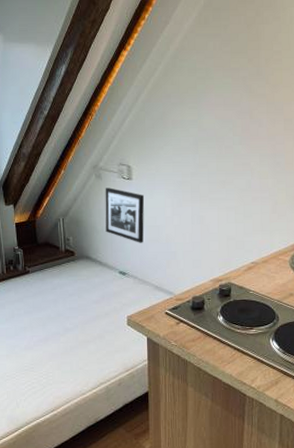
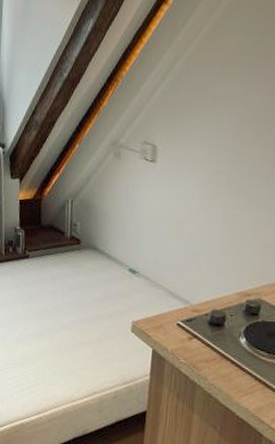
picture frame: present [105,188,145,243] -> none [118,169,169,239]

